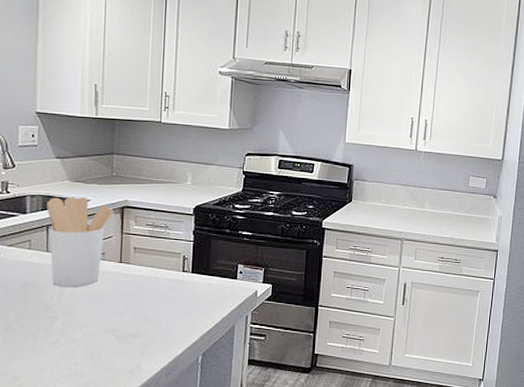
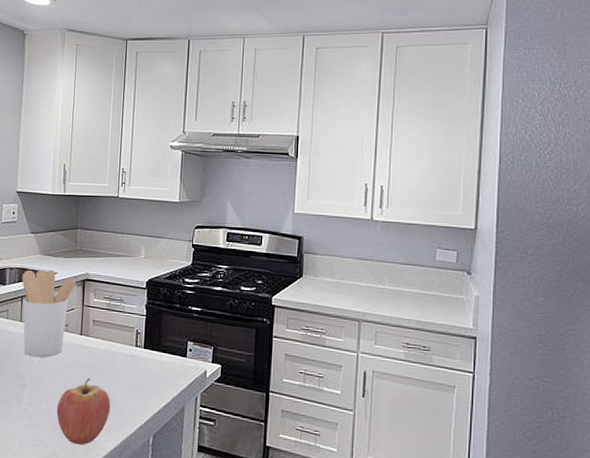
fruit: none [94,305,156,370] -> present [56,378,111,445]

